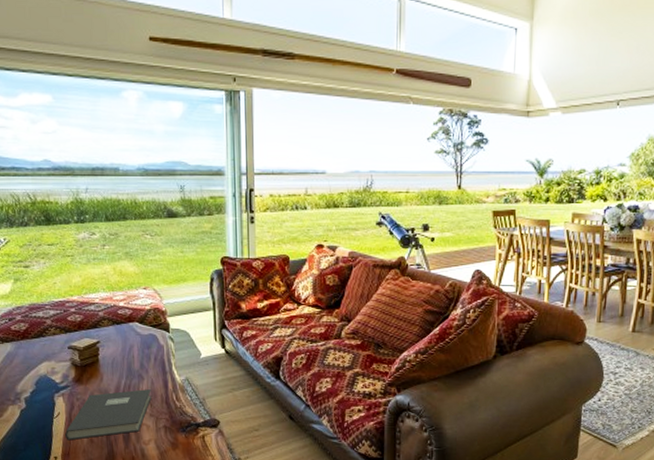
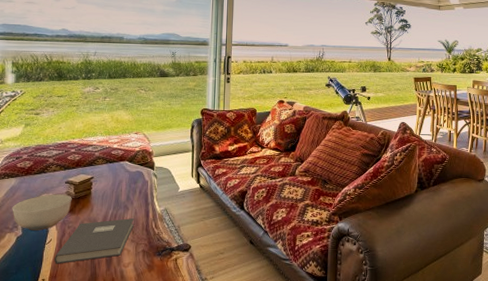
bowl: none [11,361,78,403] -> present [12,194,72,231]

